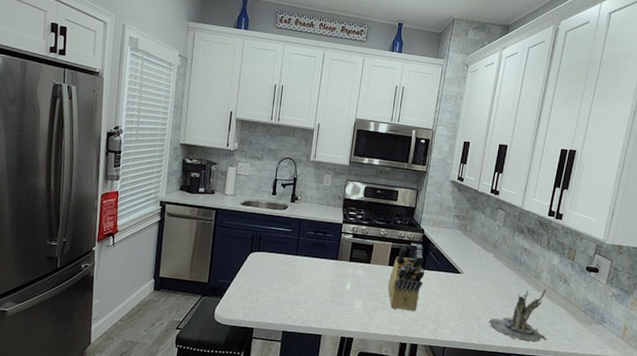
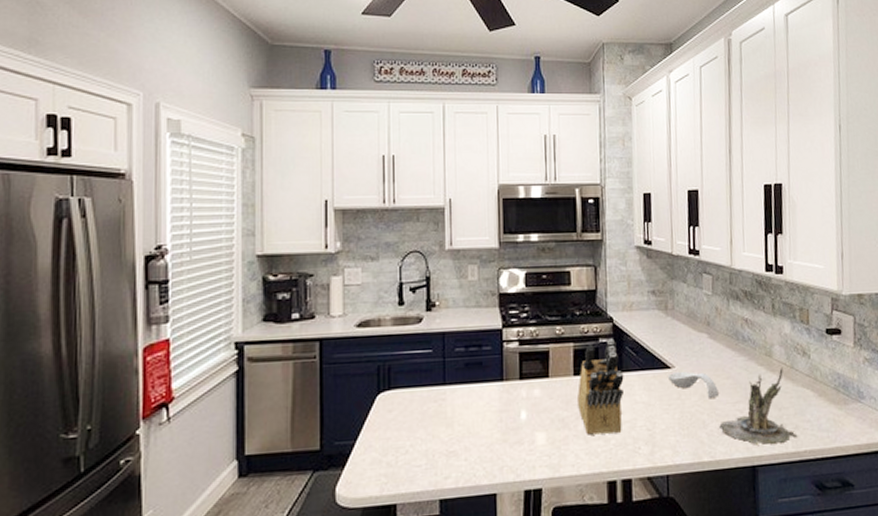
spoon rest: none [456,277,494,301] -> present [667,371,719,398]

